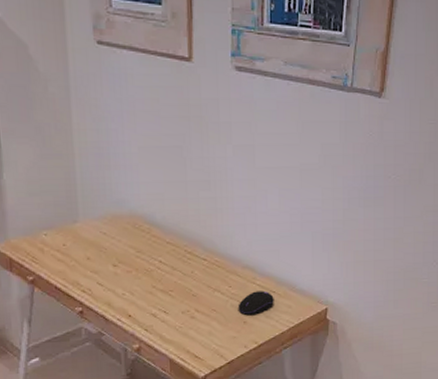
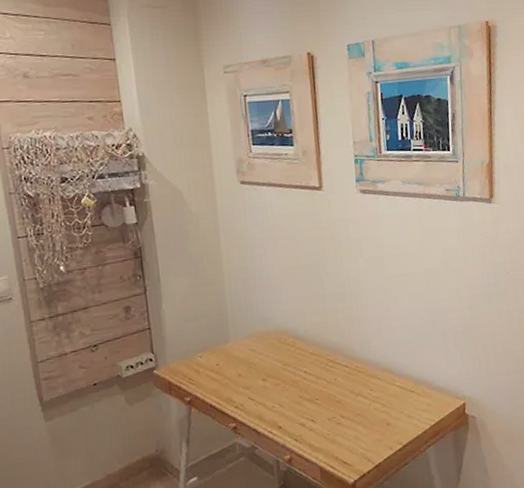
computer mouse: present [238,290,274,316] -> none [380,391,414,417]

